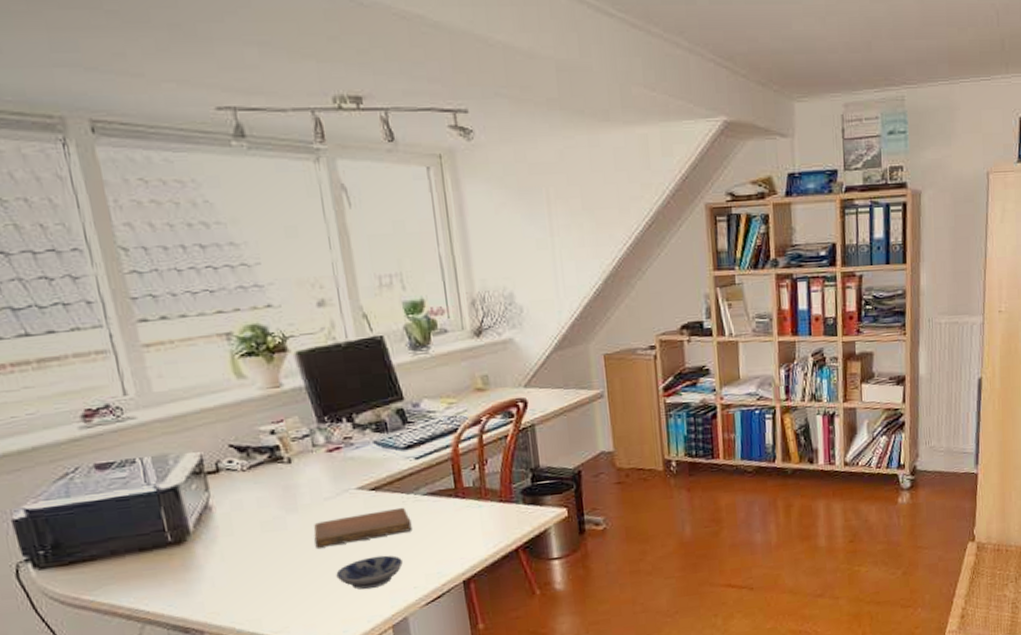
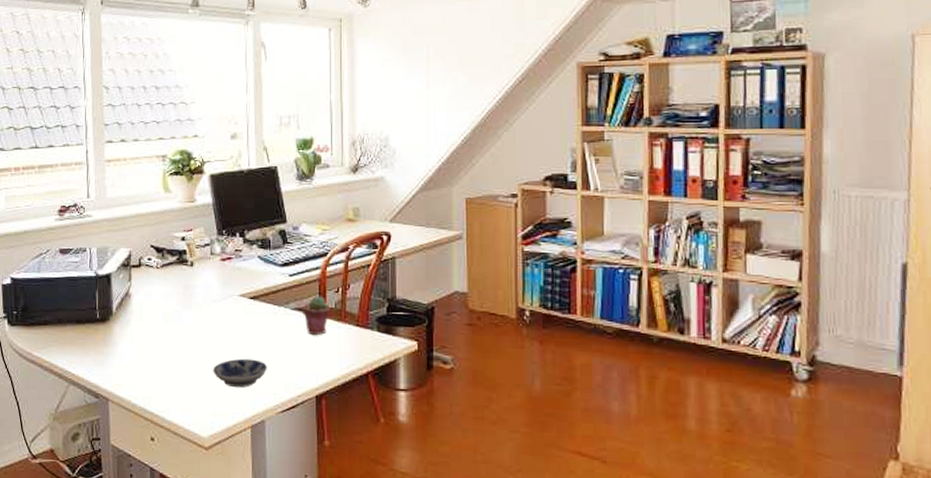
notebook: present [314,507,412,548] -> none [201,317,279,344]
potted succulent: none [436,476,469,519] -> present [303,296,331,335]

